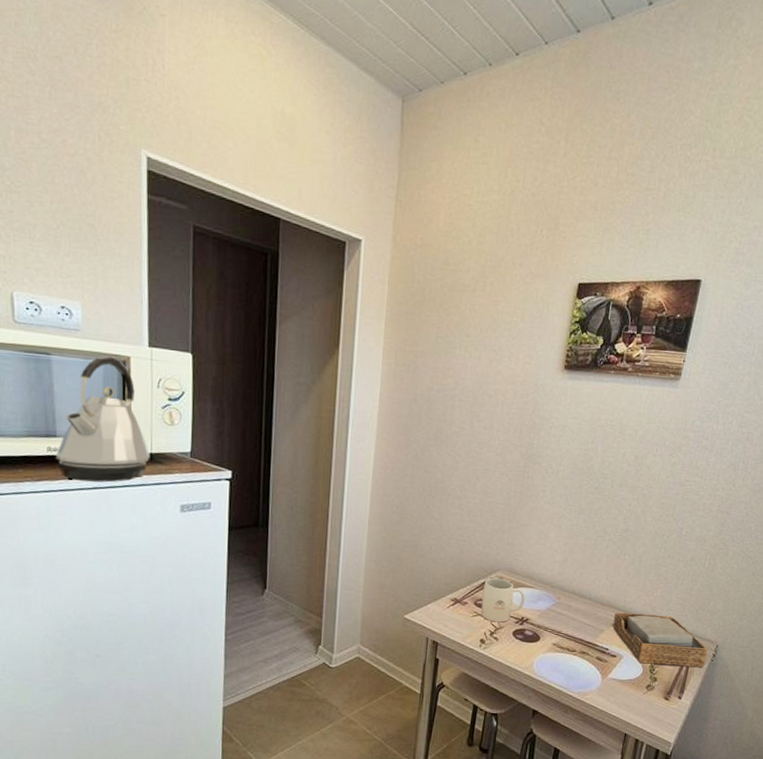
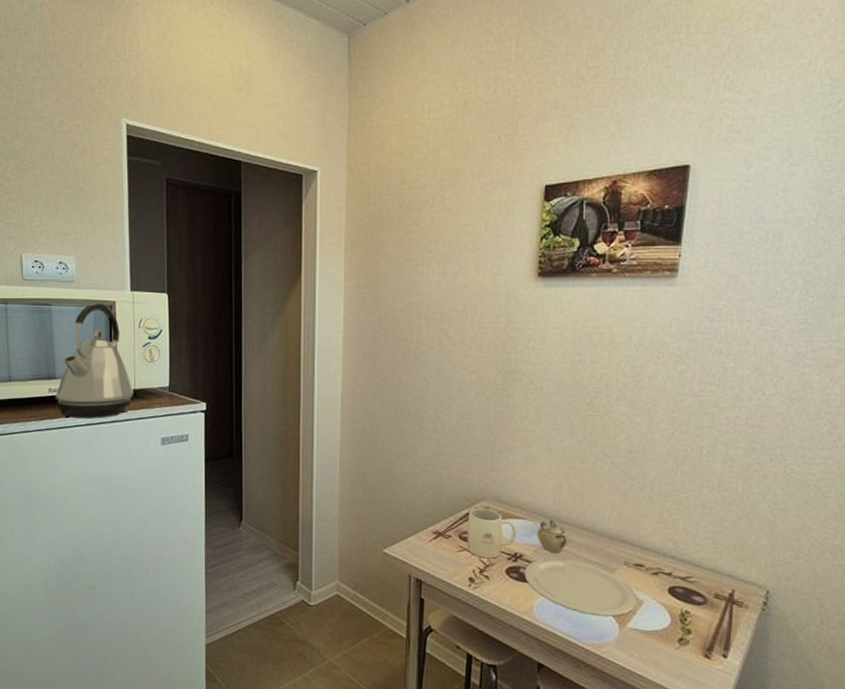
plate: none [528,621,619,669] -> present [524,557,638,617]
sugar bowl: none [541,589,569,617] -> present [536,520,570,553]
napkin holder: present [612,612,707,668] -> none [626,548,755,619]

